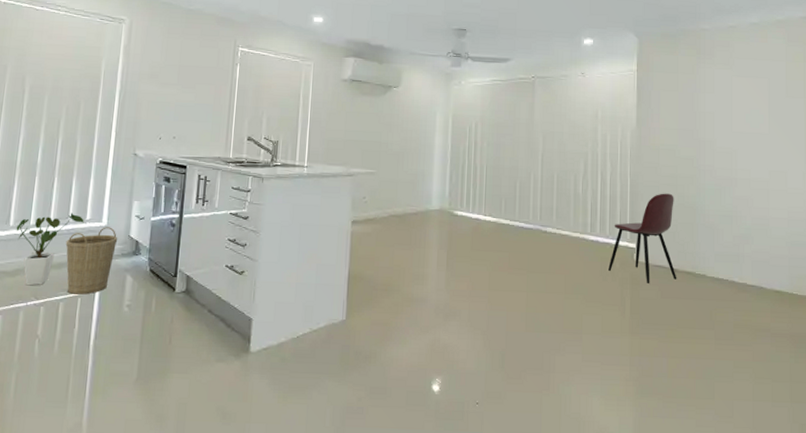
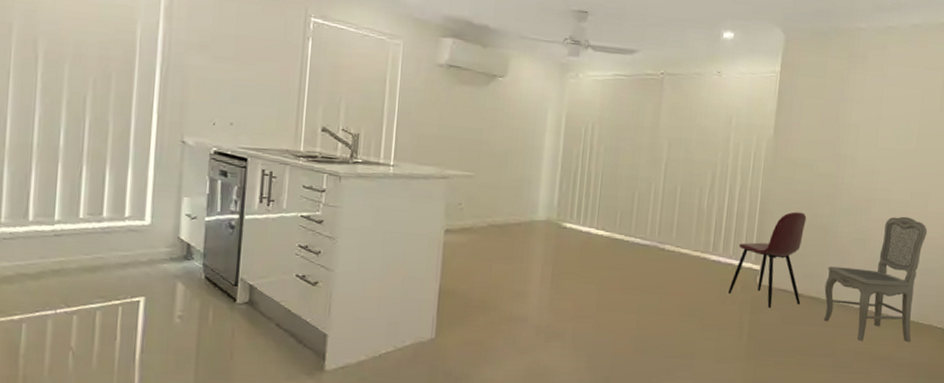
house plant: present [16,213,84,286] -> none [37,208,122,291]
basket: present [65,227,118,295] -> none [100,226,165,303]
dining chair: none [698,193,790,313] -> present [823,216,928,342]

